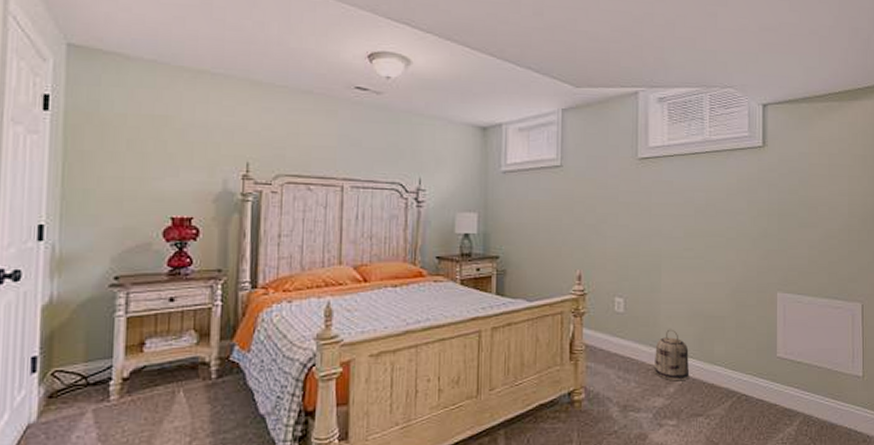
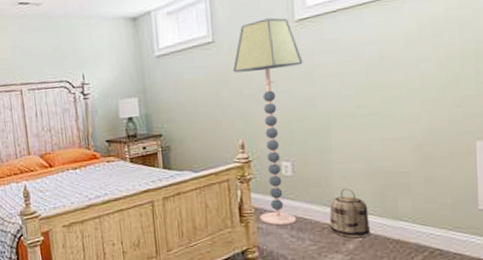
floor lamp: none [577,152,642,365] -> present [232,18,303,226]

